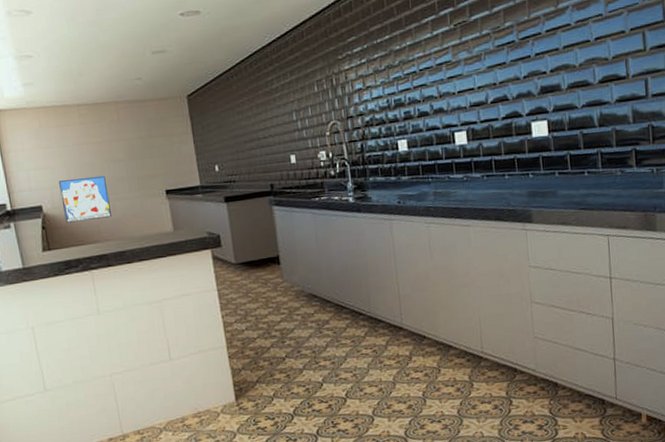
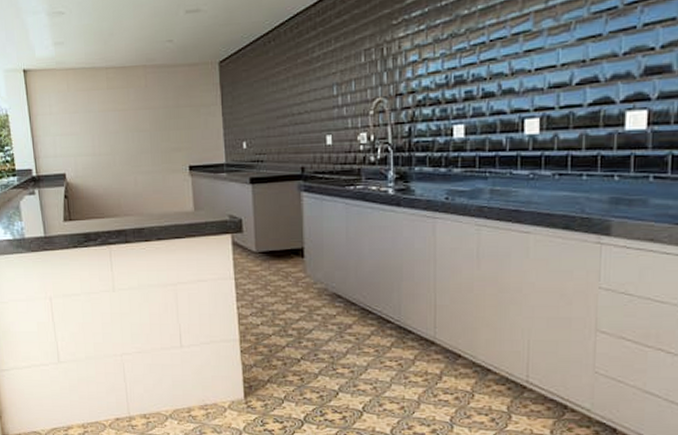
wall art: present [59,175,112,223] -> none [83,145,132,194]

